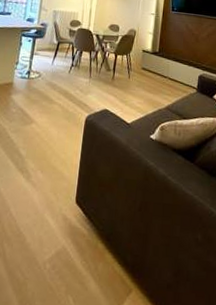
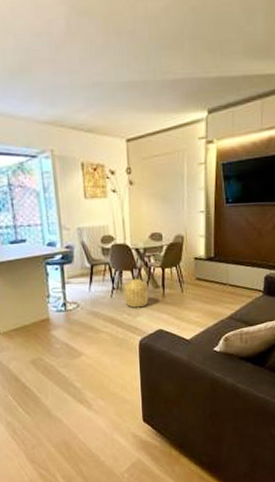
basket: none [80,59,102,86] -> present [124,278,149,308]

